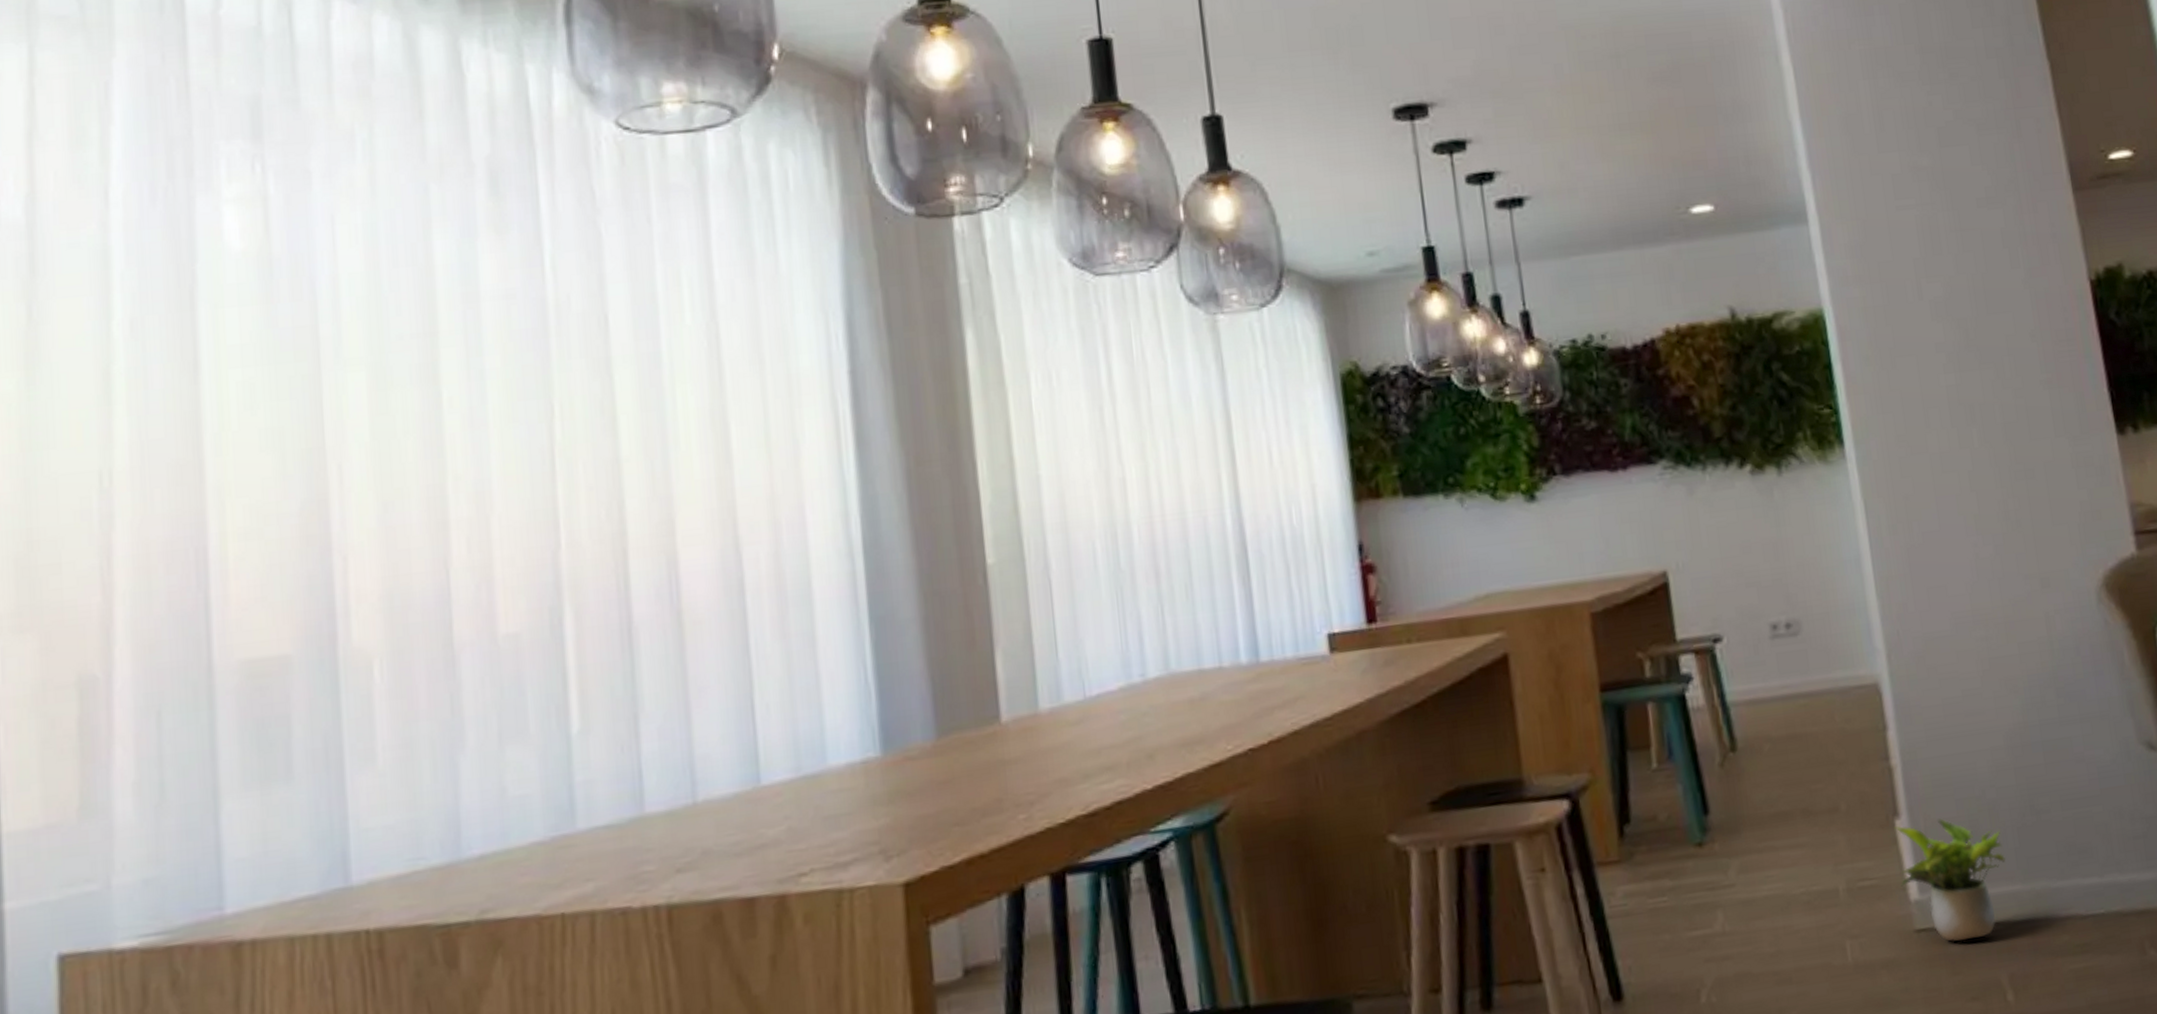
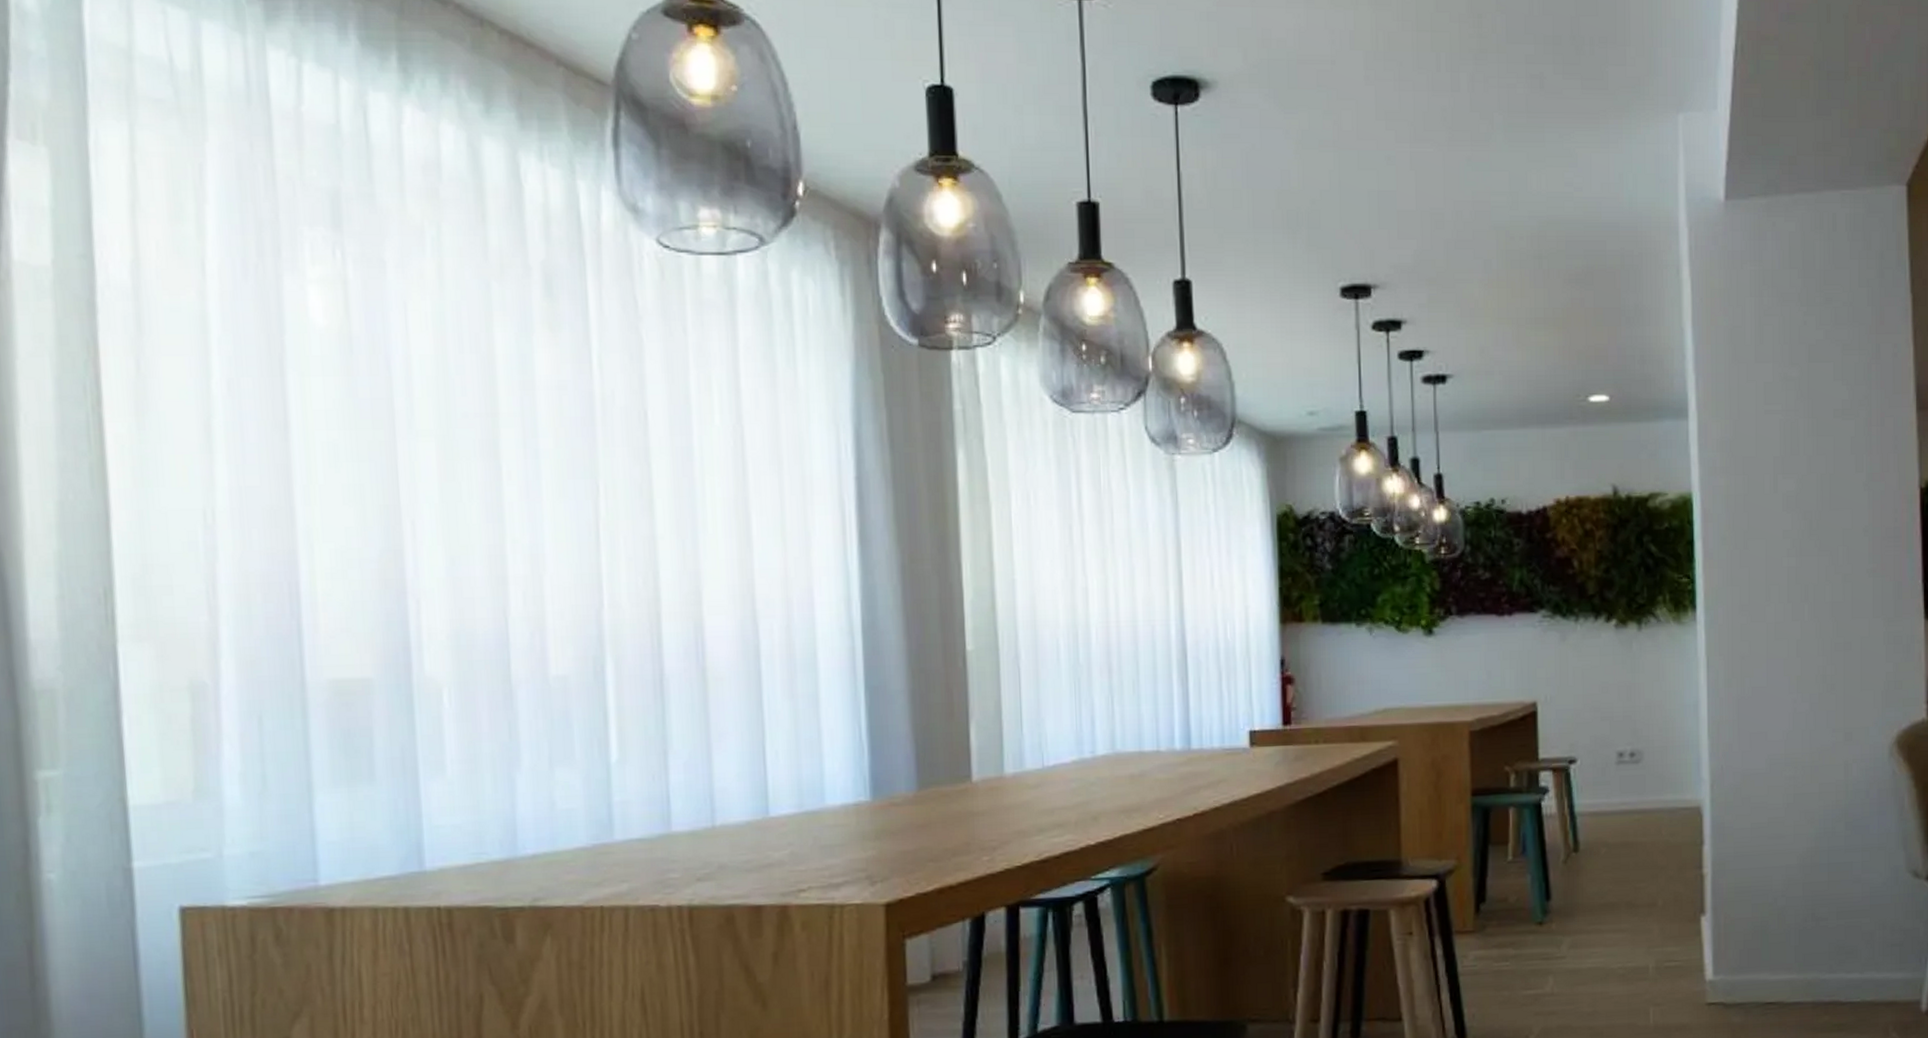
potted plant: present [1893,818,2005,942] -> none [1699,918,1786,1015]

